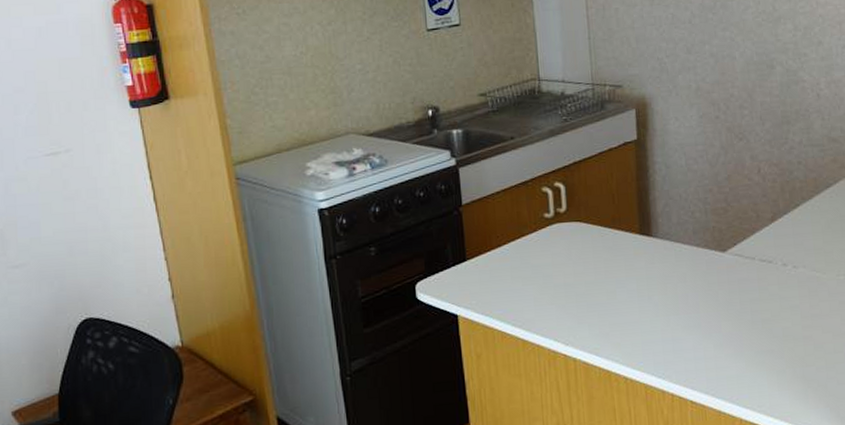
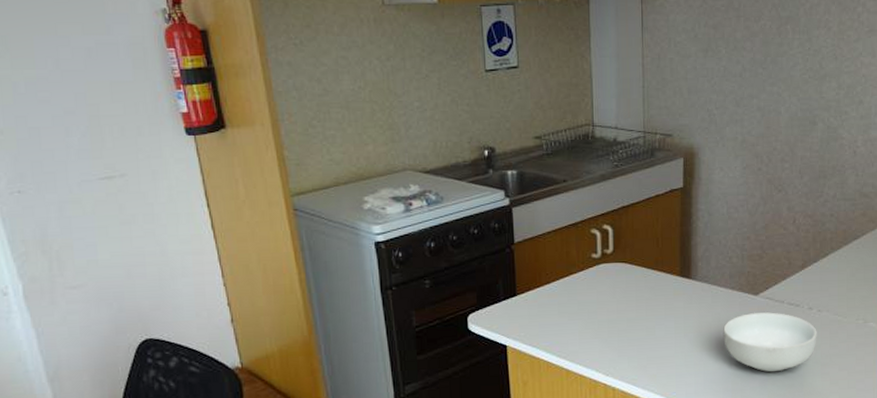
cereal bowl: none [690,270,795,337] -> present [723,312,817,372]

